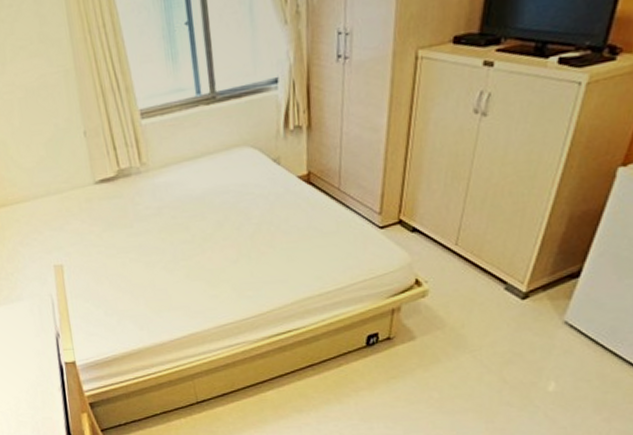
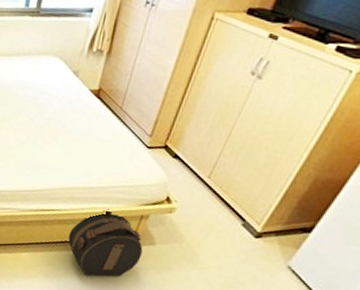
hat box: none [315,312,404,398] -> present [68,208,143,277]

